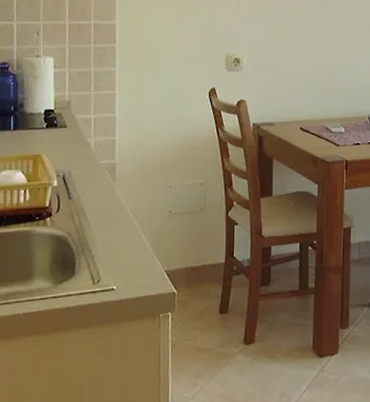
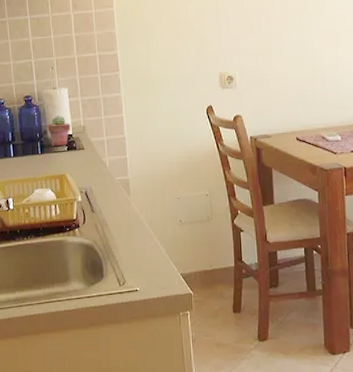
potted succulent: none [24,86,53,123] -> present [47,115,71,147]

